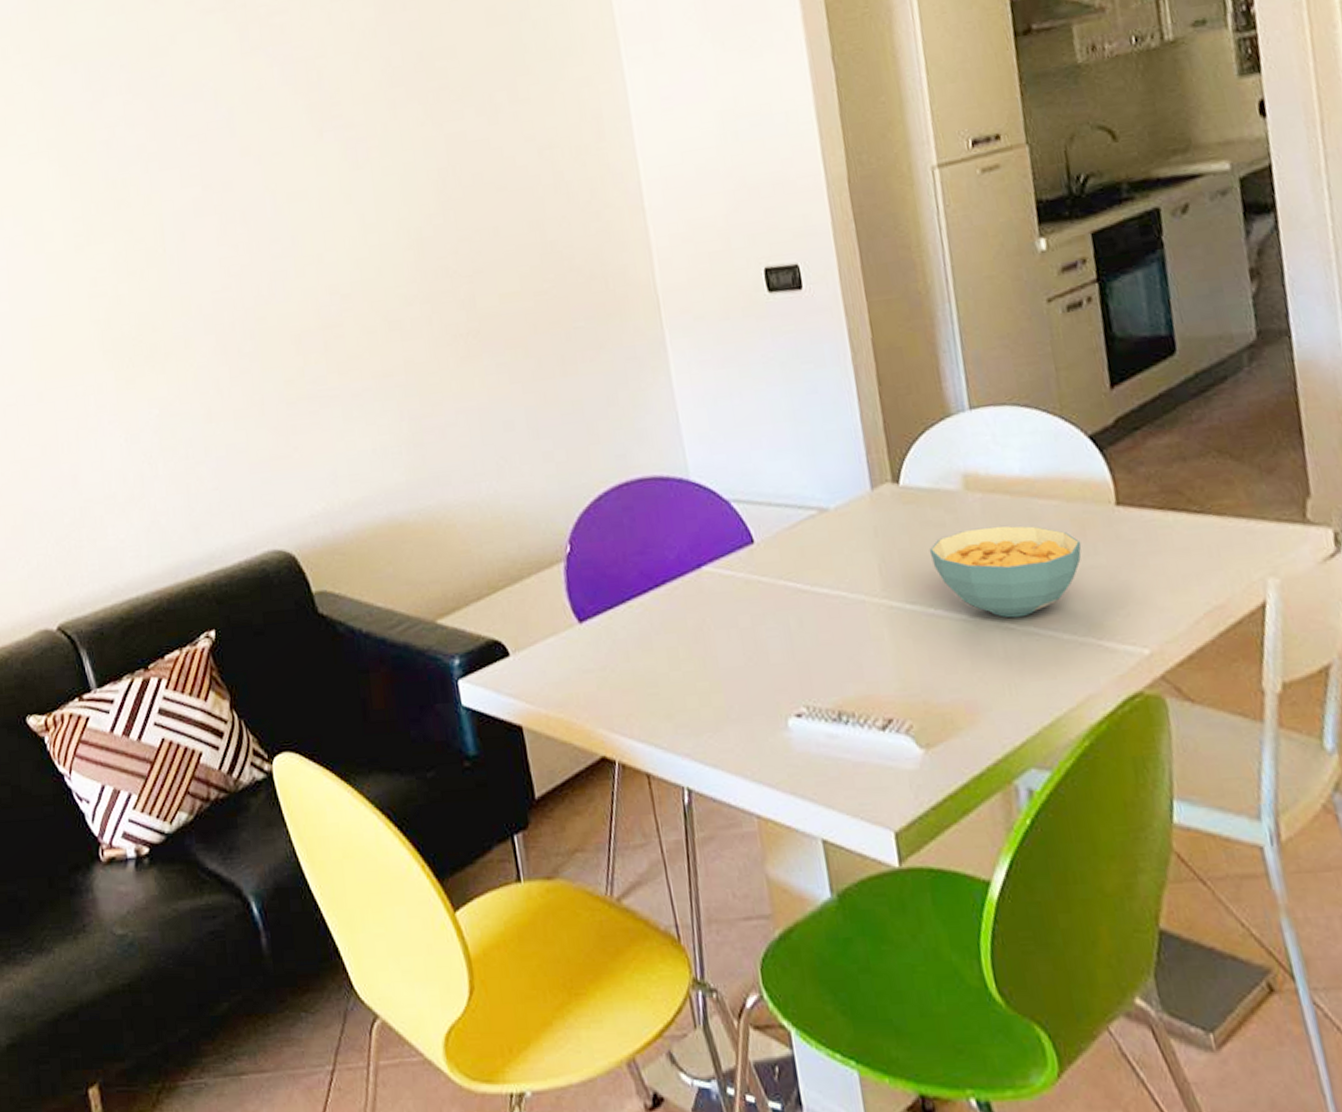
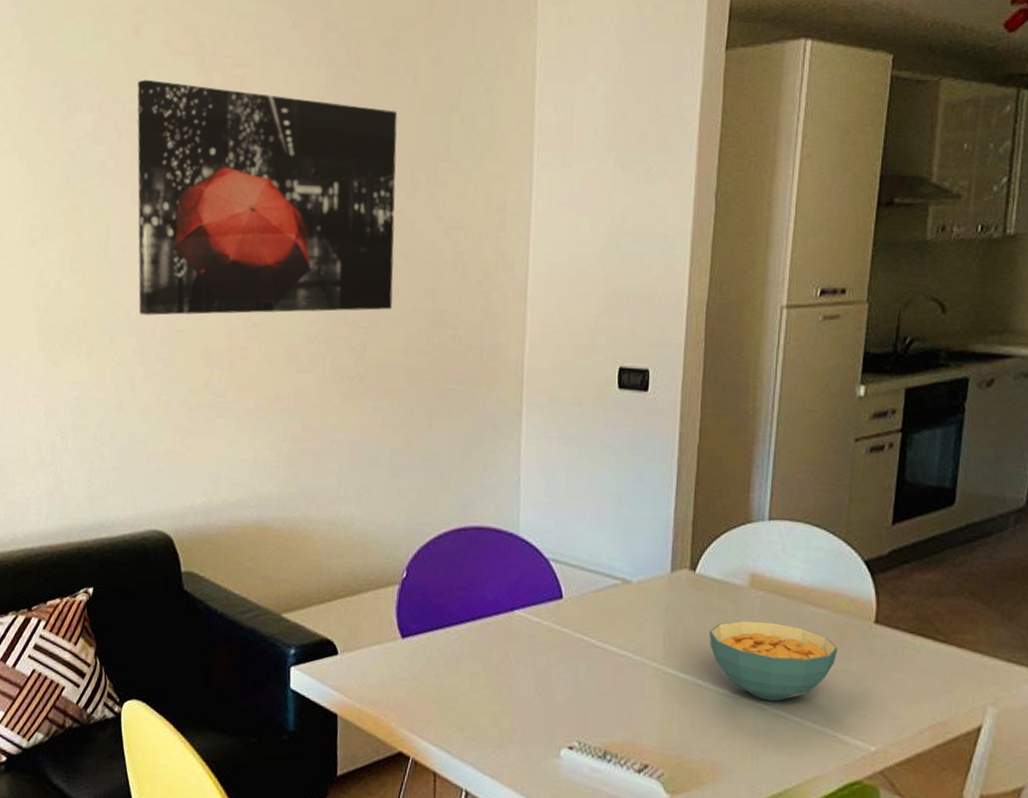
wall art: none [166,31,495,309] -> present [137,79,398,316]

